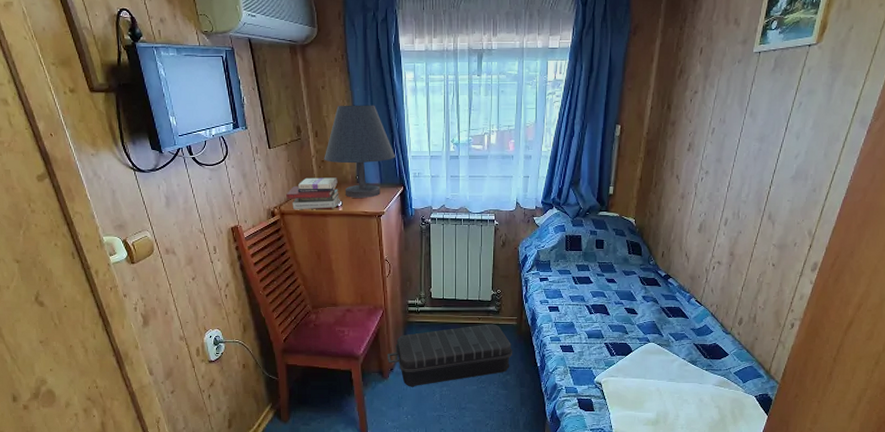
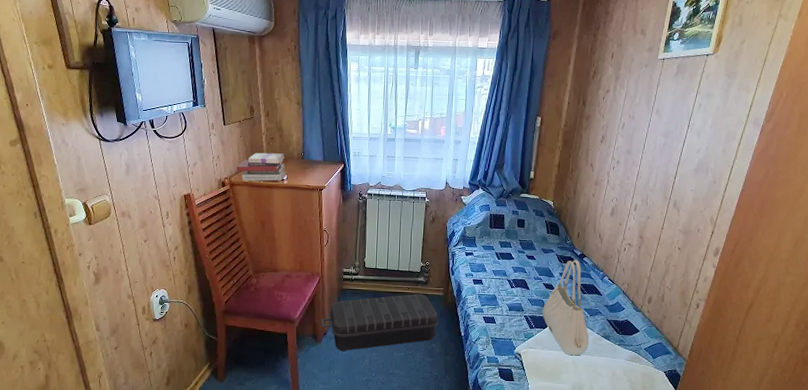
table lamp: present [324,105,395,198] -> none [273,89,338,173]
handbag: none [623,281,675,383] -> present [542,260,589,356]

